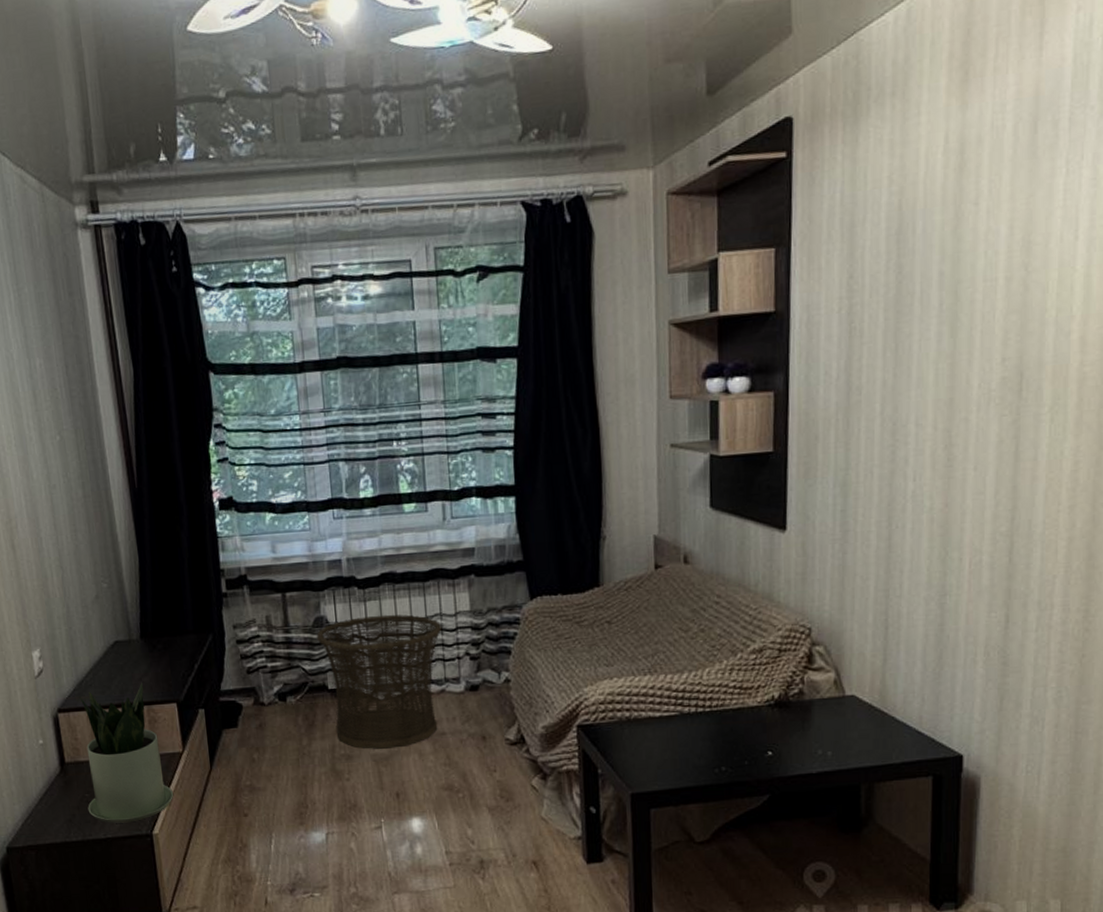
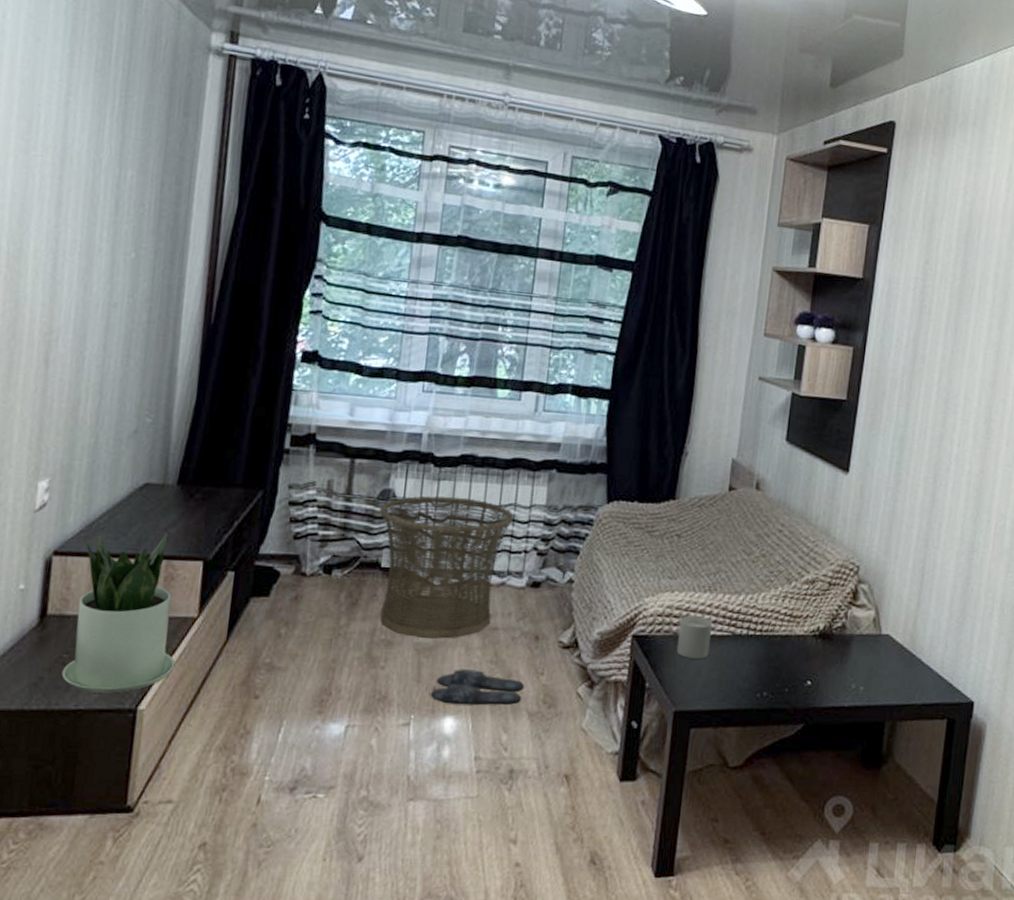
slippers: none [395,773,480,806] -> present [431,669,524,705]
mug: none [623,699,659,742] -> present [676,615,713,659]

